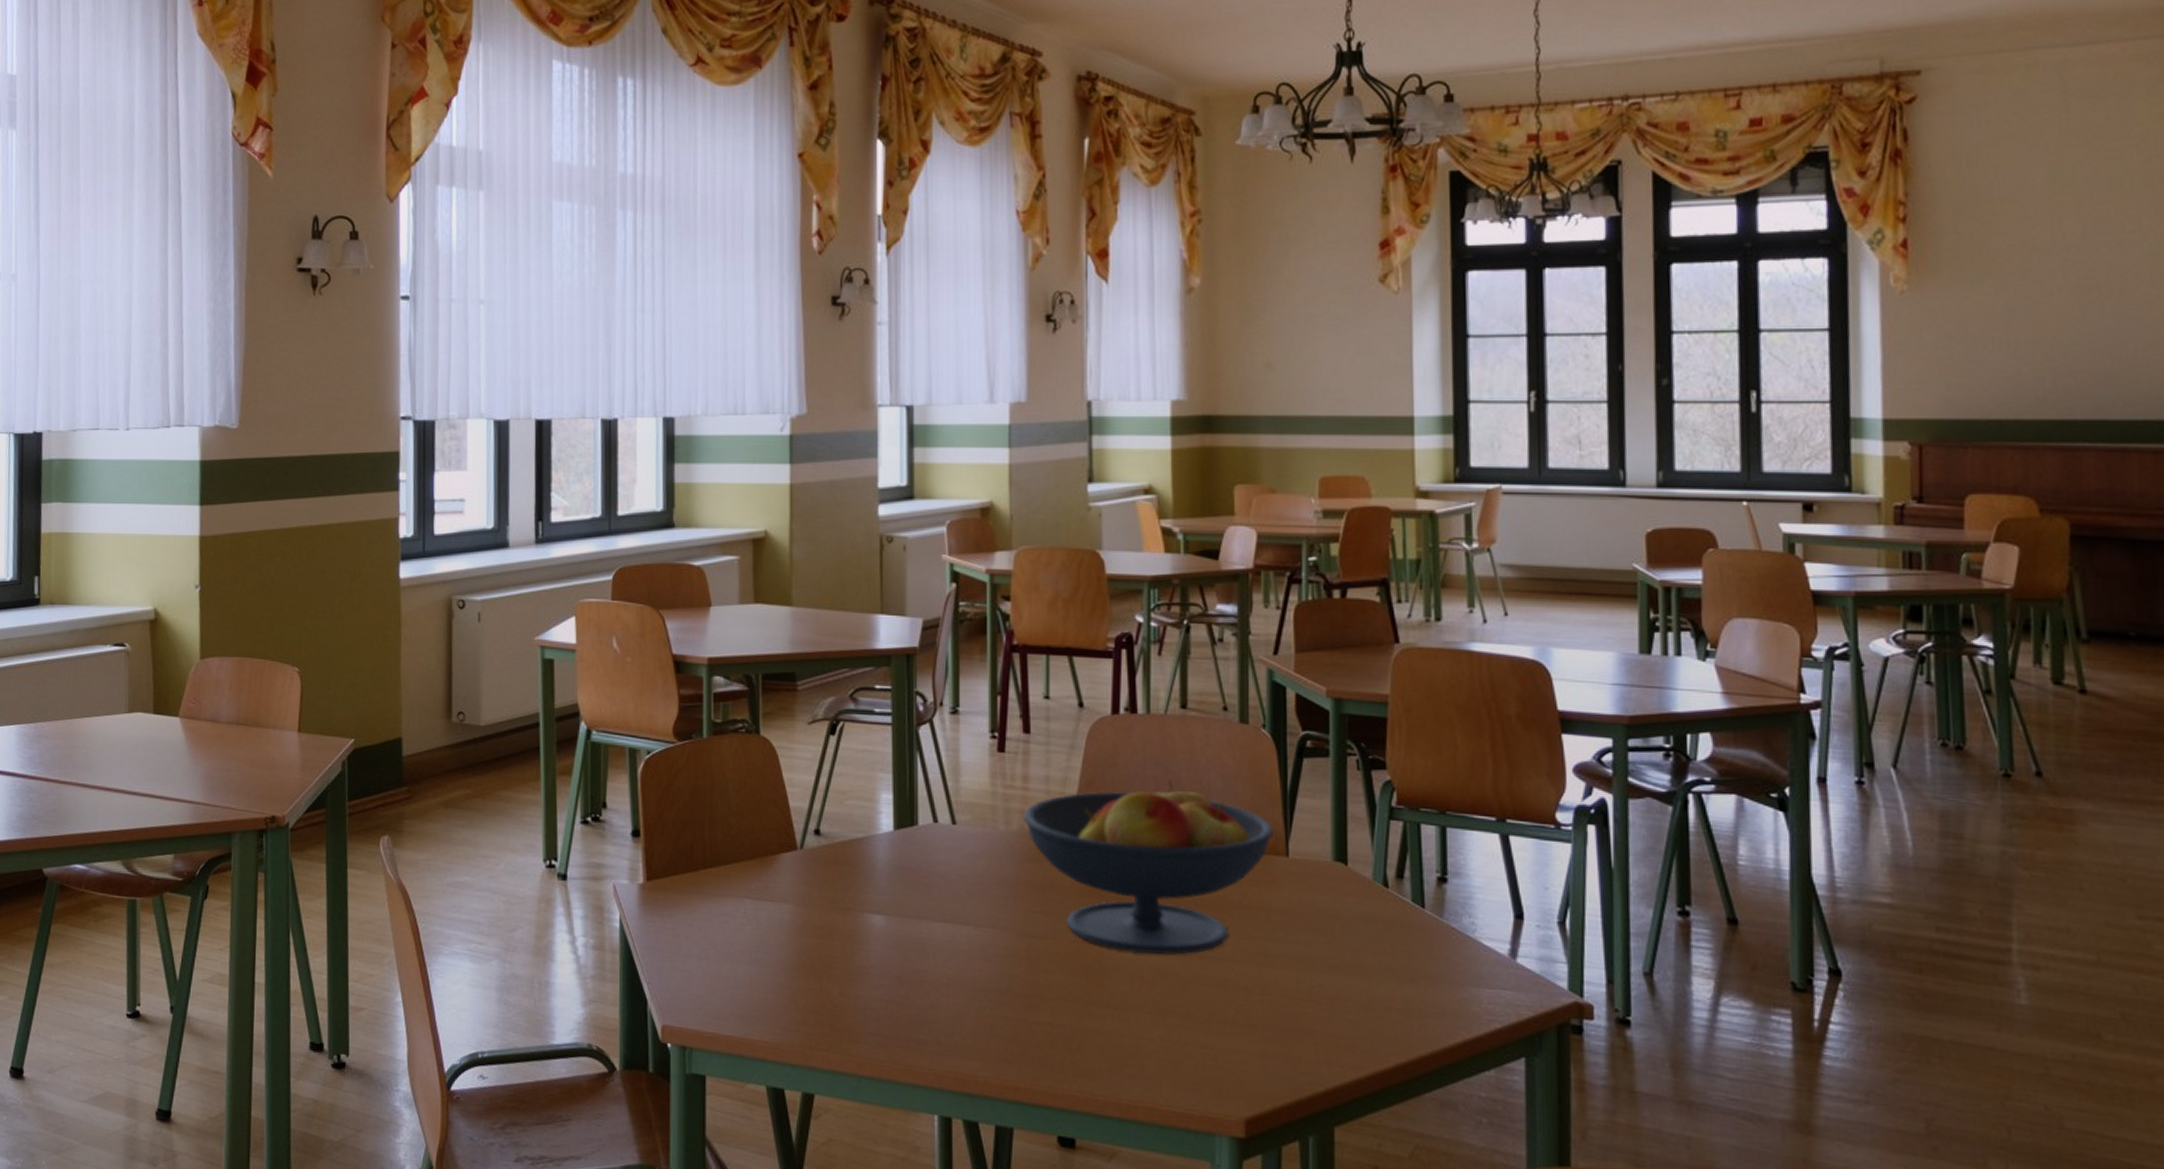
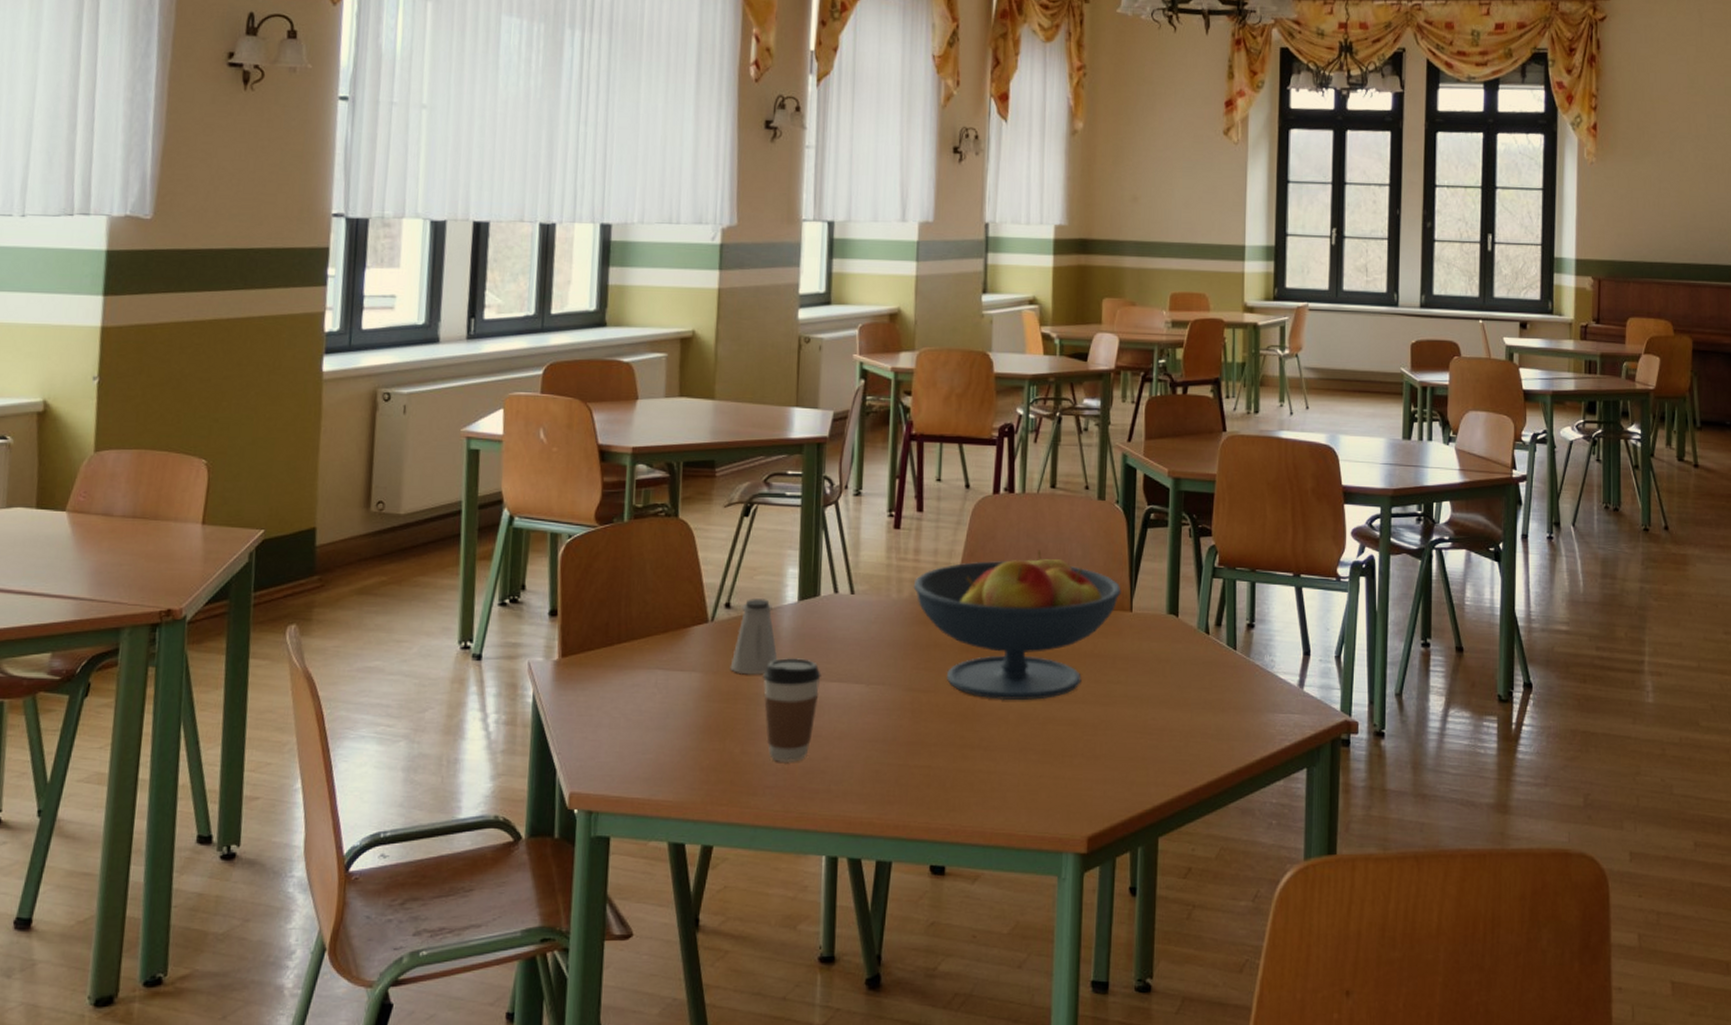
saltshaker: none [823,825,875,910] -> present [730,599,778,675]
coffee cup: none [859,891,923,1008] -> present [763,657,821,762]

